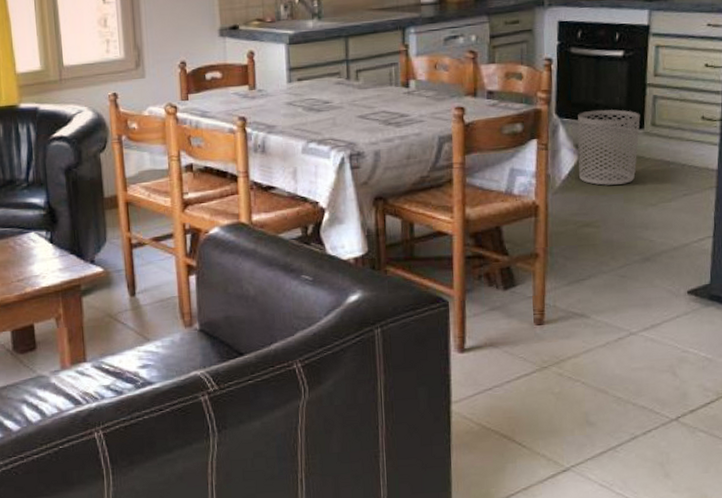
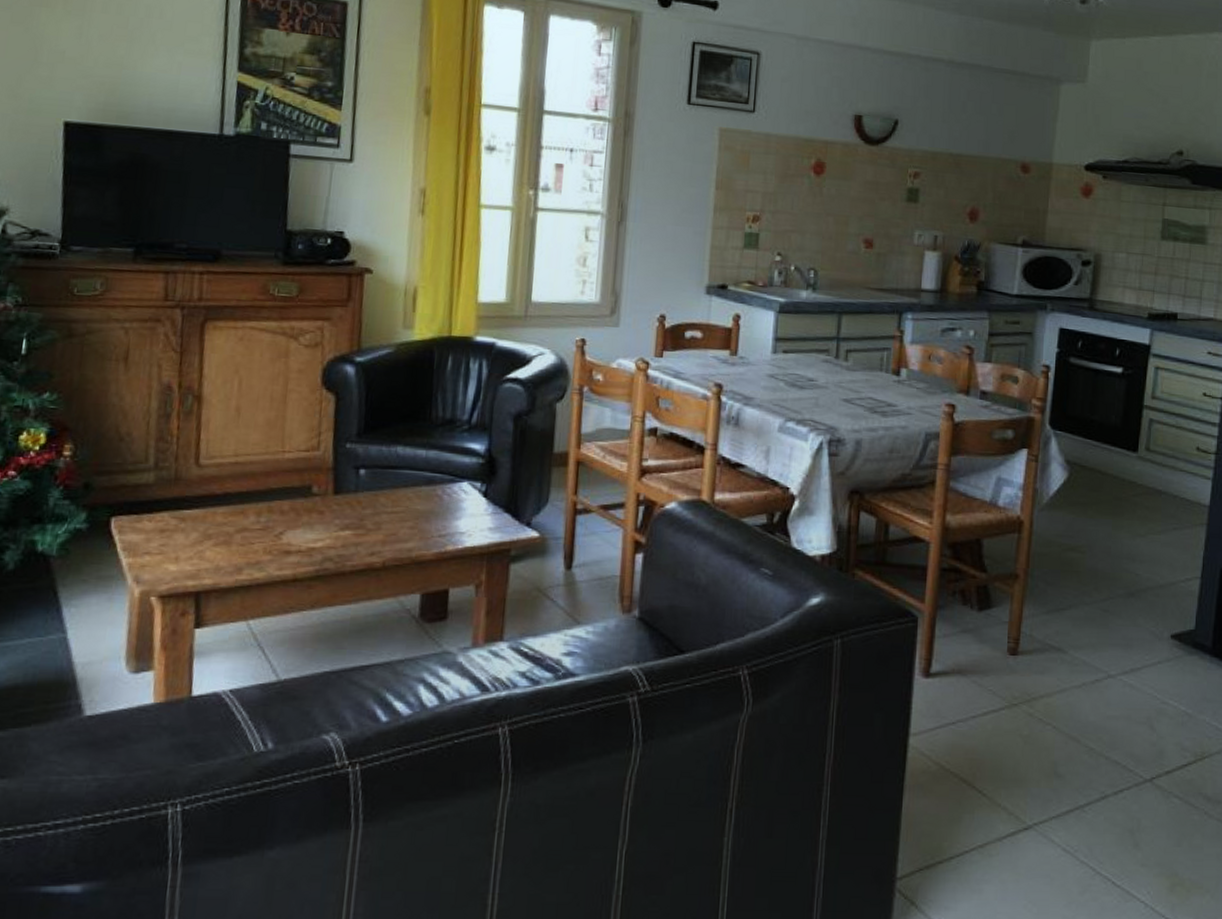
waste bin: present [577,109,641,186] -> none [1068,425,1135,509]

